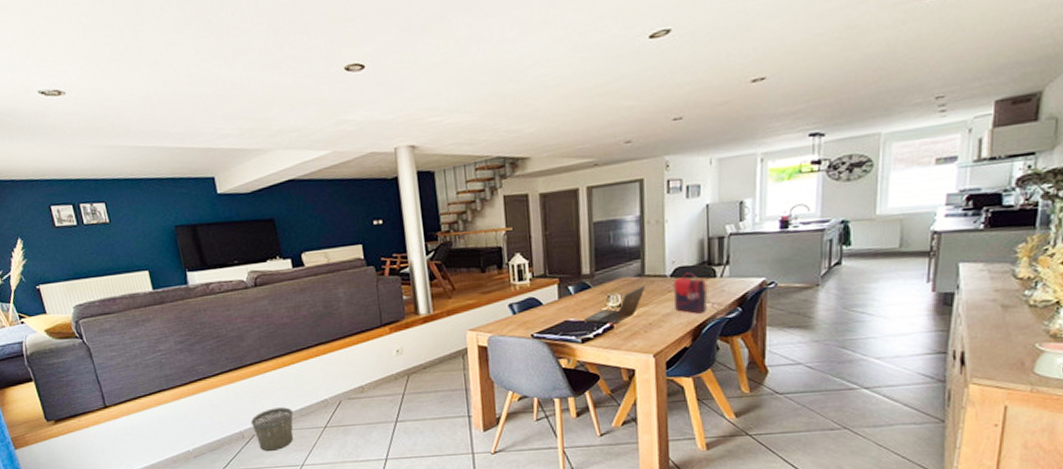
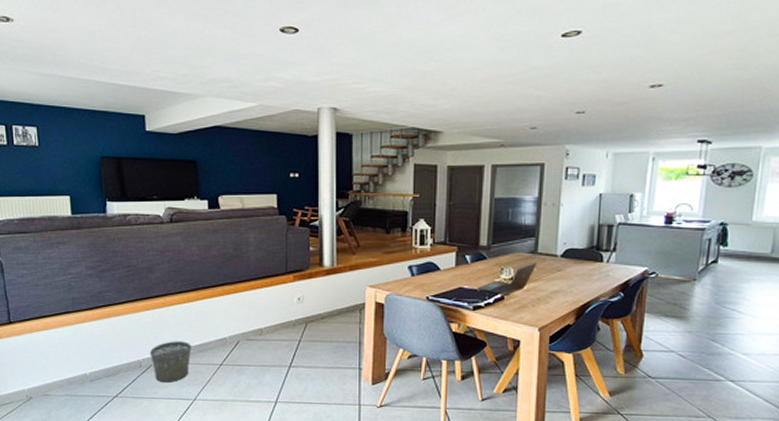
handbag: present [672,272,730,314] -> none [562,254,614,294]

